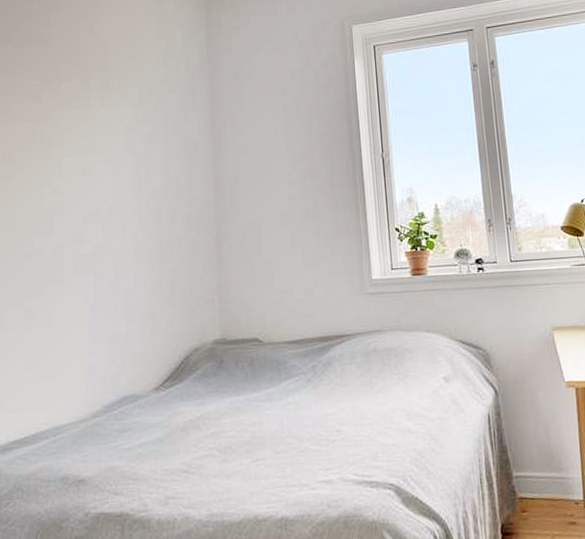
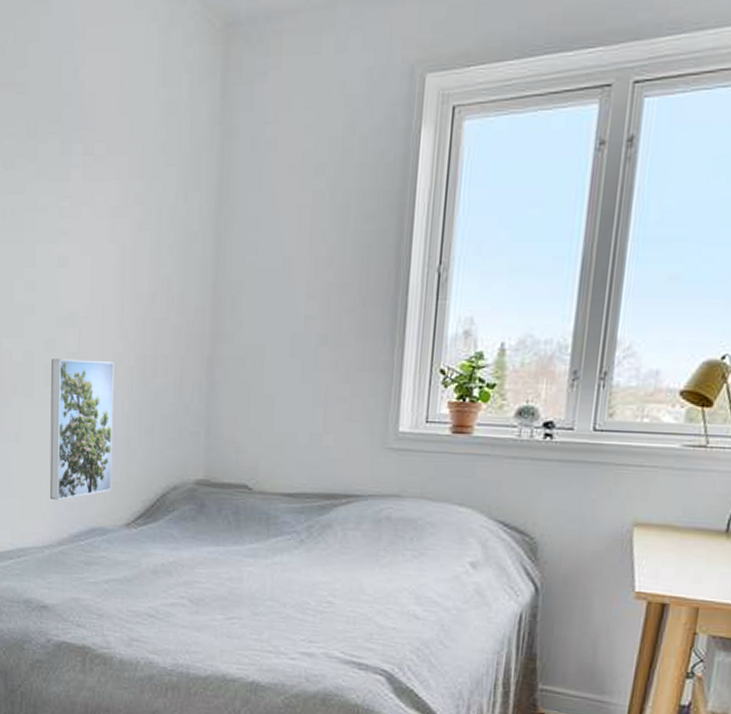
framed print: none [80,248,140,376] -> present [49,359,114,501]

